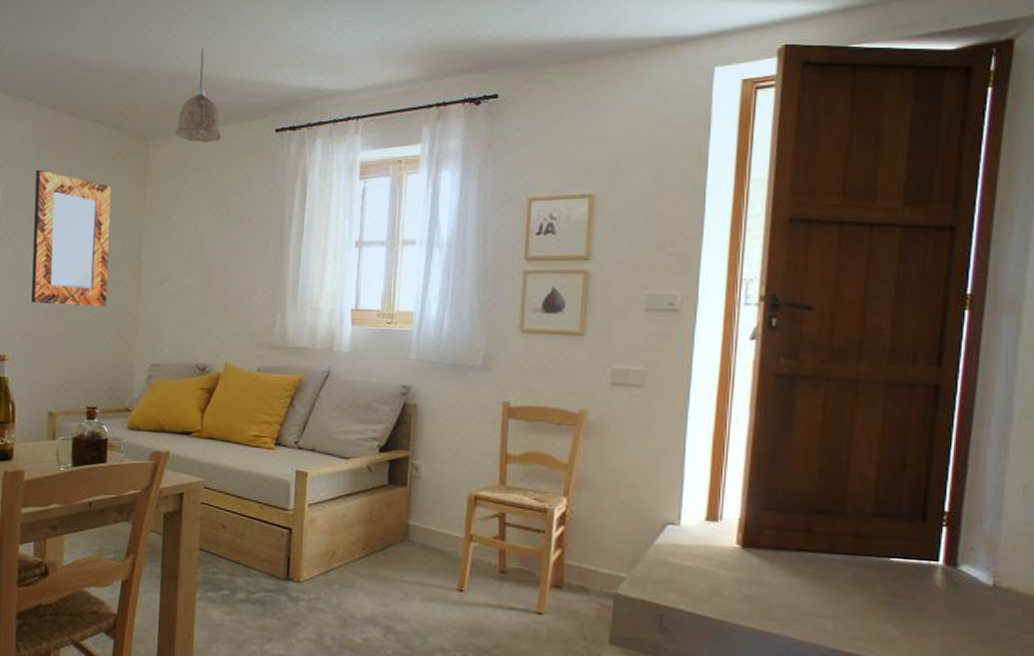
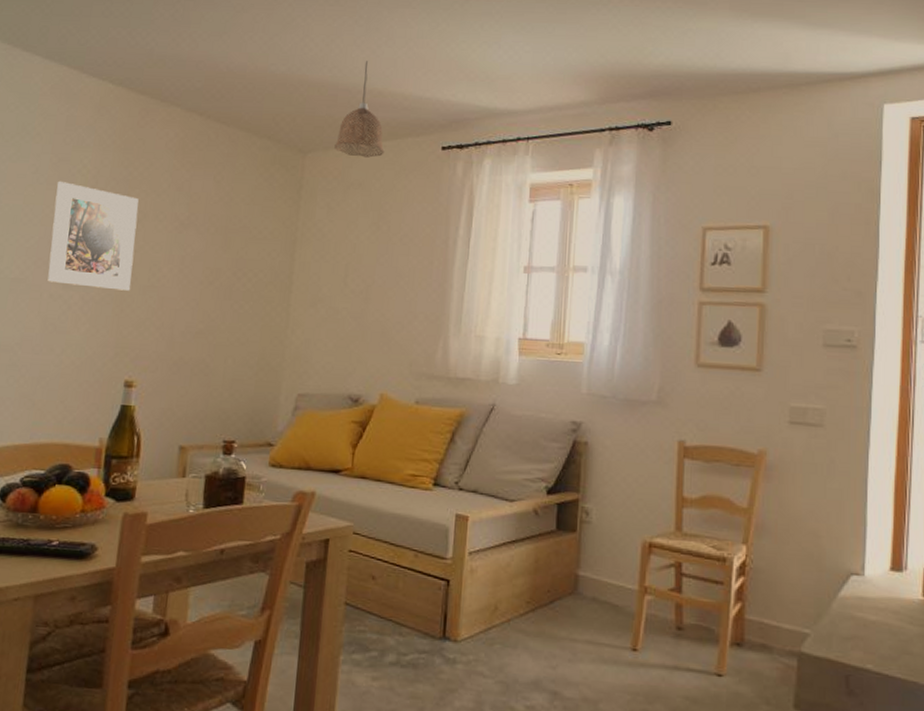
home mirror: present [31,169,111,307] -> none [166,179,263,329]

